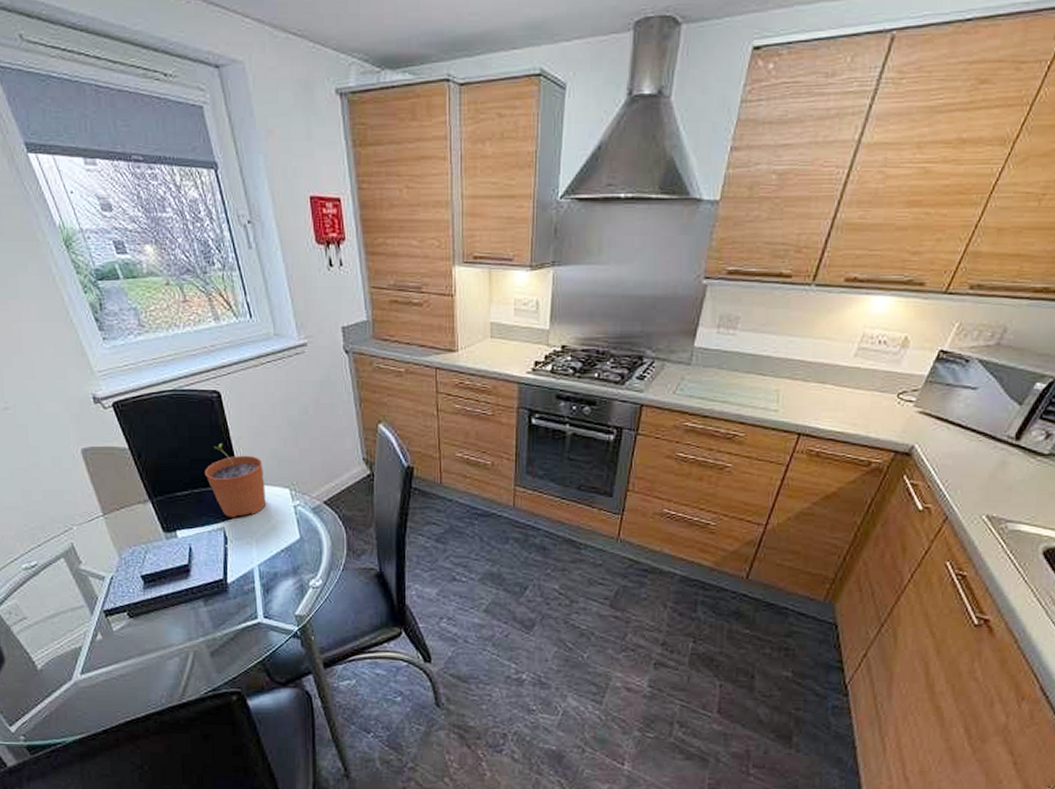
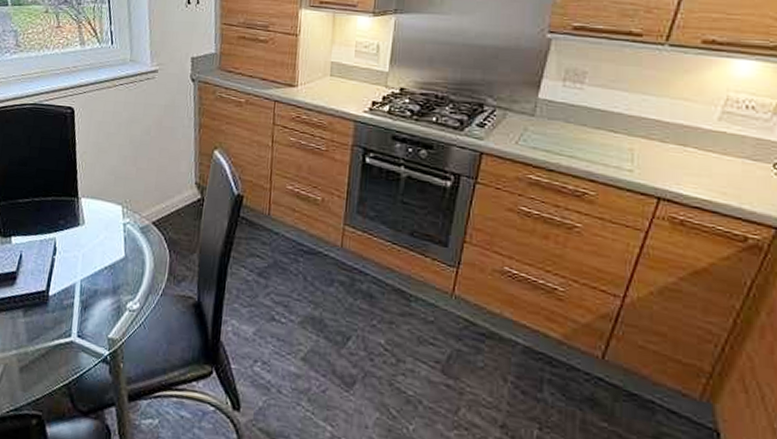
plant pot: present [205,443,266,518] -> none [47,156,101,230]

